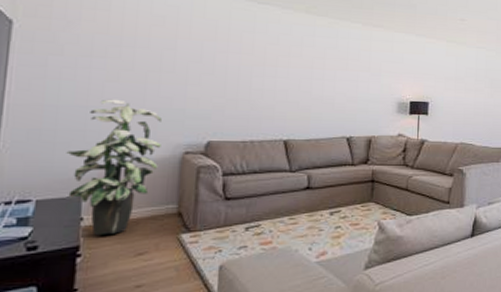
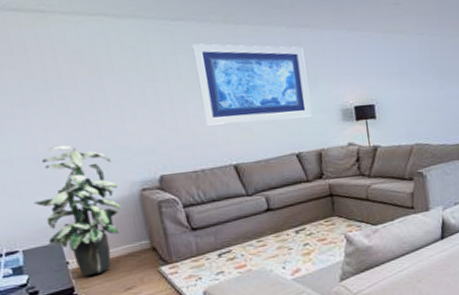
wall art: none [265,26,373,105] -> present [191,43,311,126]

